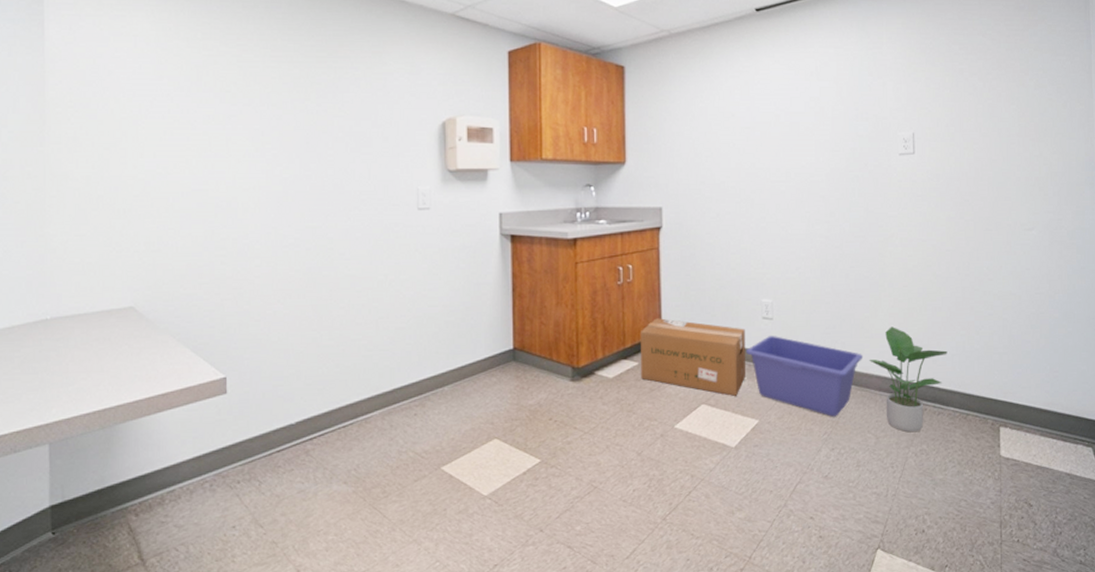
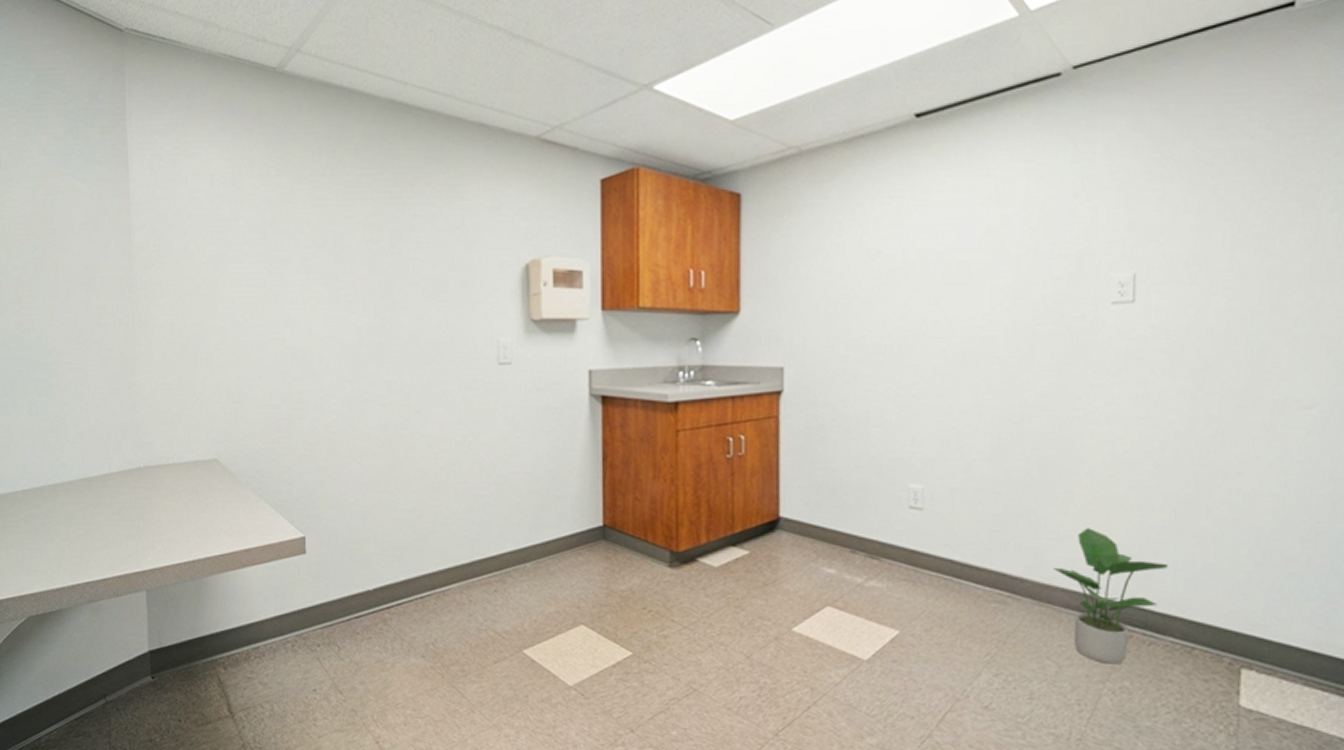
box: present [640,318,745,396] -> none [752,500,886,599]
storage bin: present [745,335,864,417] -> none [885,528,1046,635]

